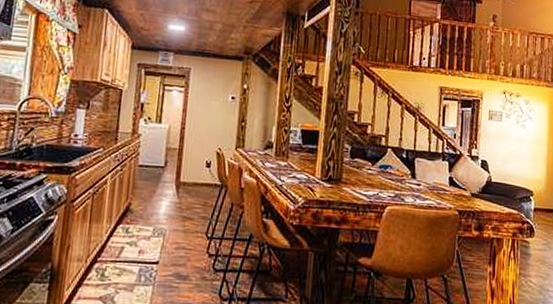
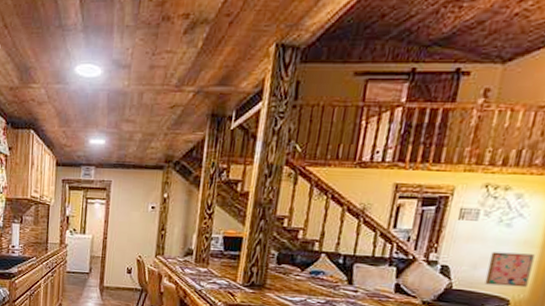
wall art: none [514,148,544,180] -> present [484,251,535,288]

